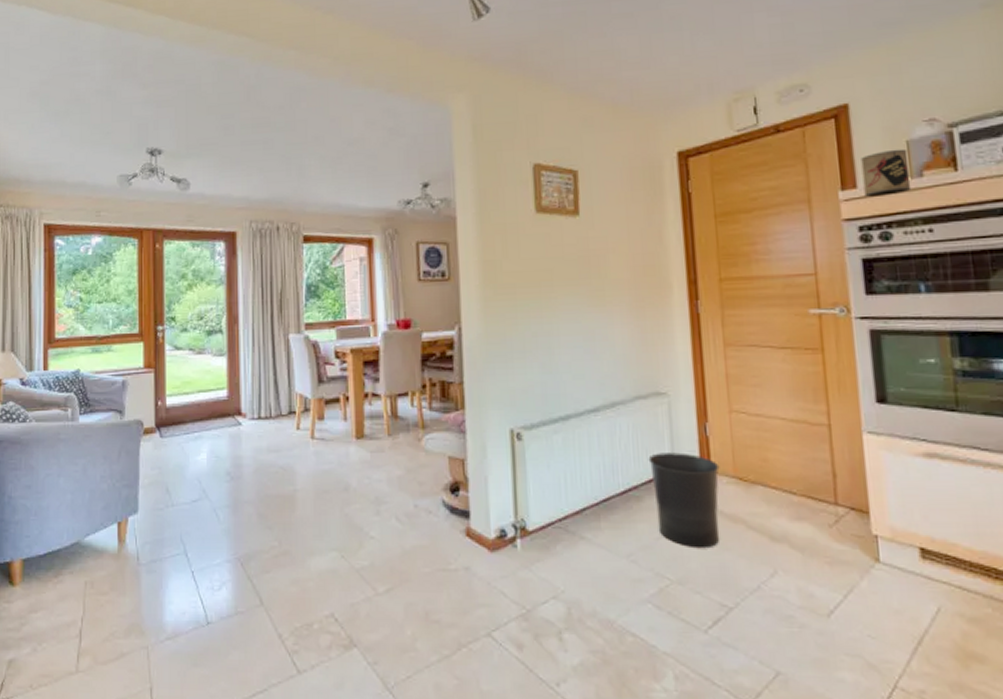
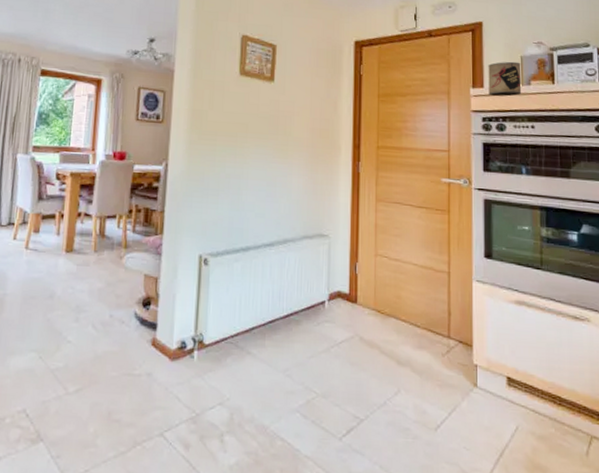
waste bin: present [648,452,720,547] -> none [308,285,364,367]

